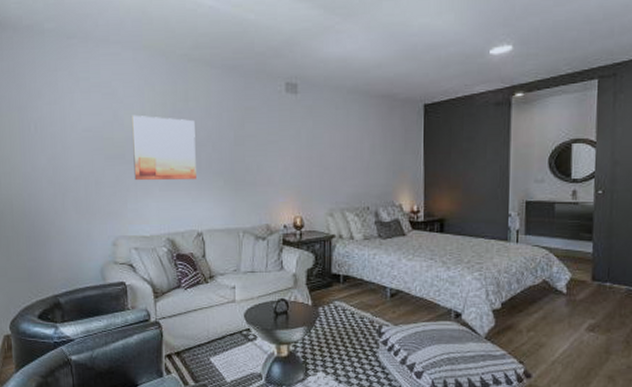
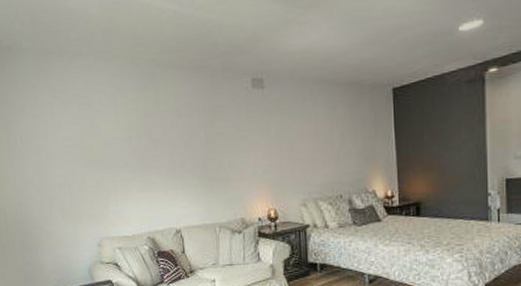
wall art: present [132,115,196,180] -> none [108,121,172,183]

